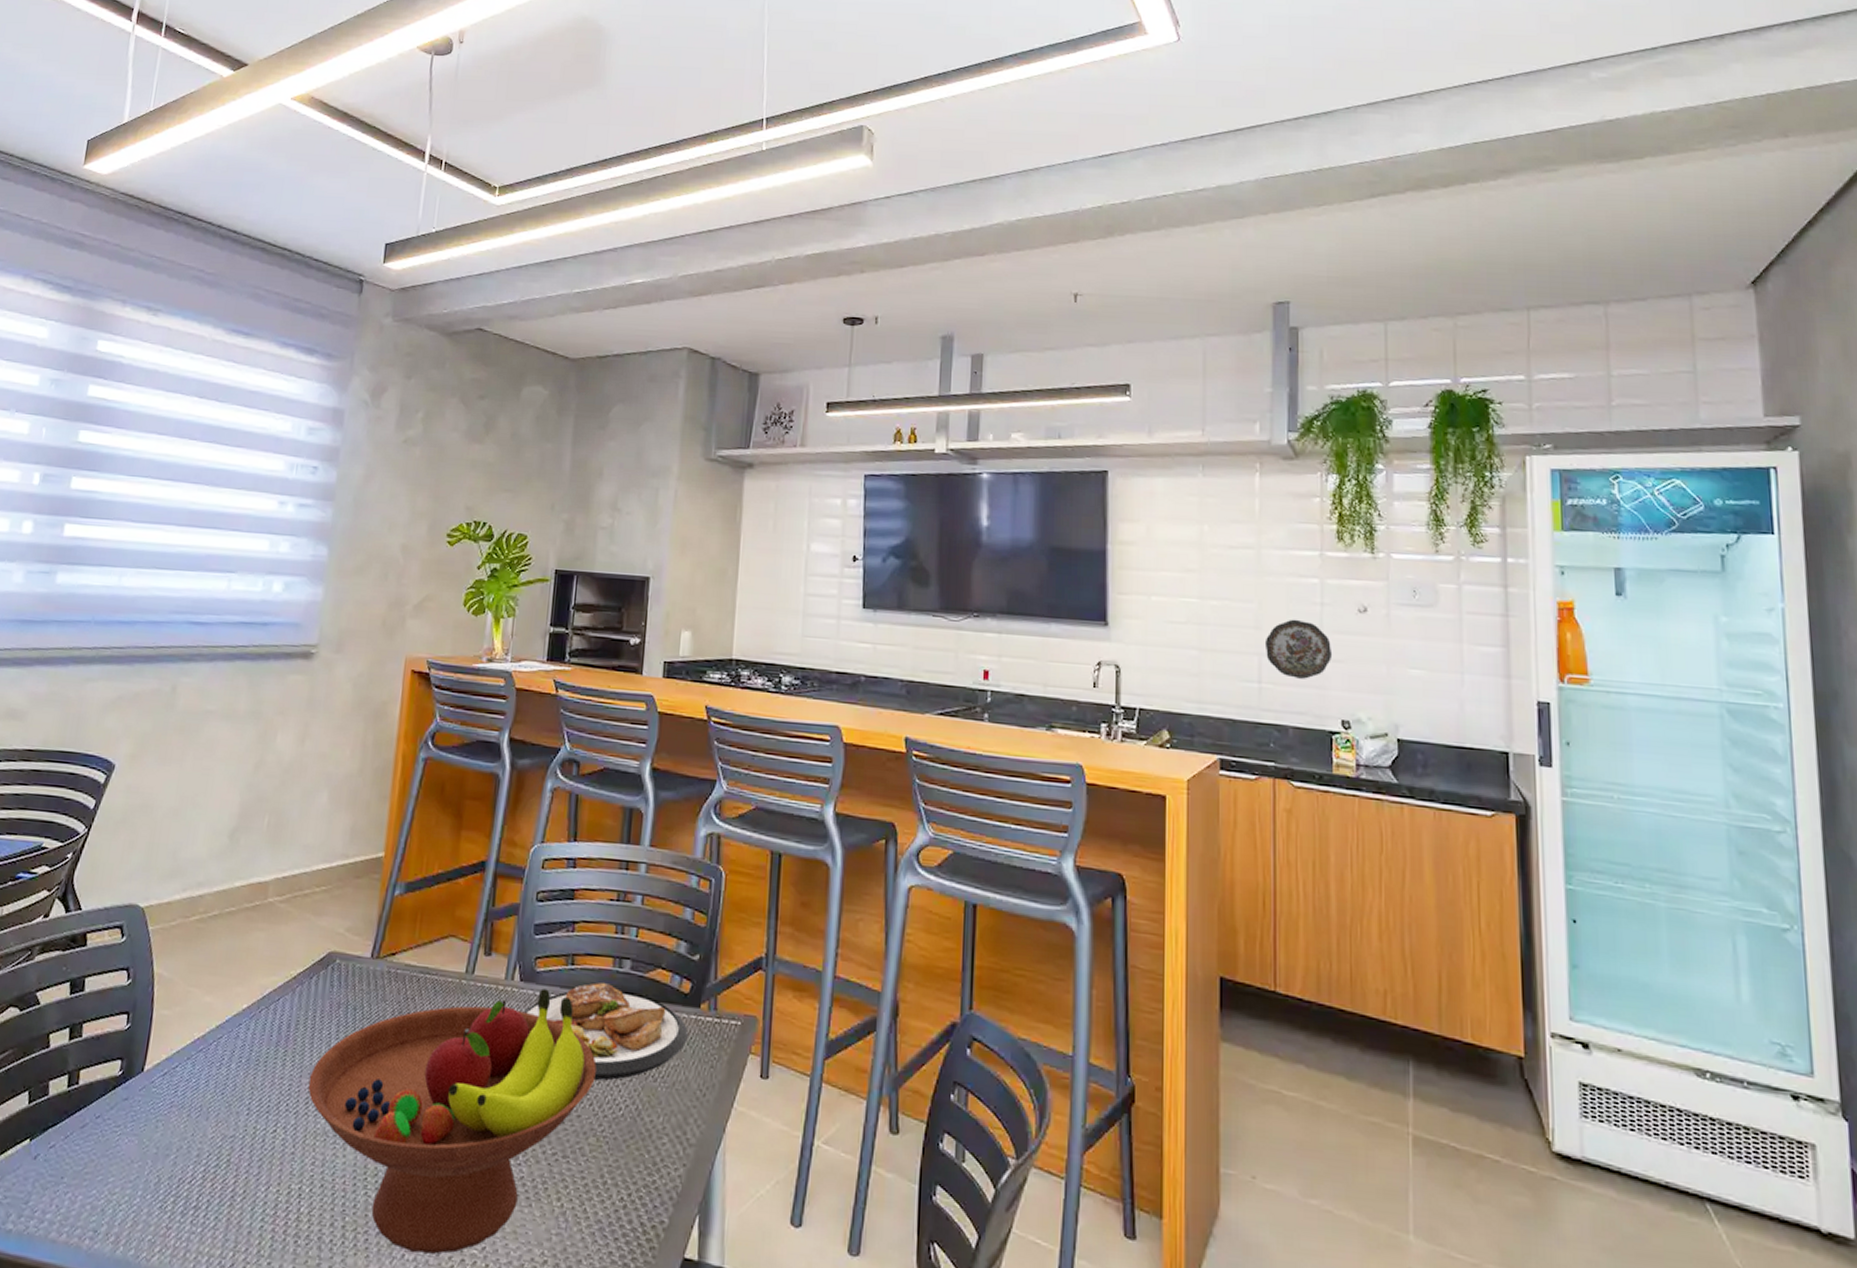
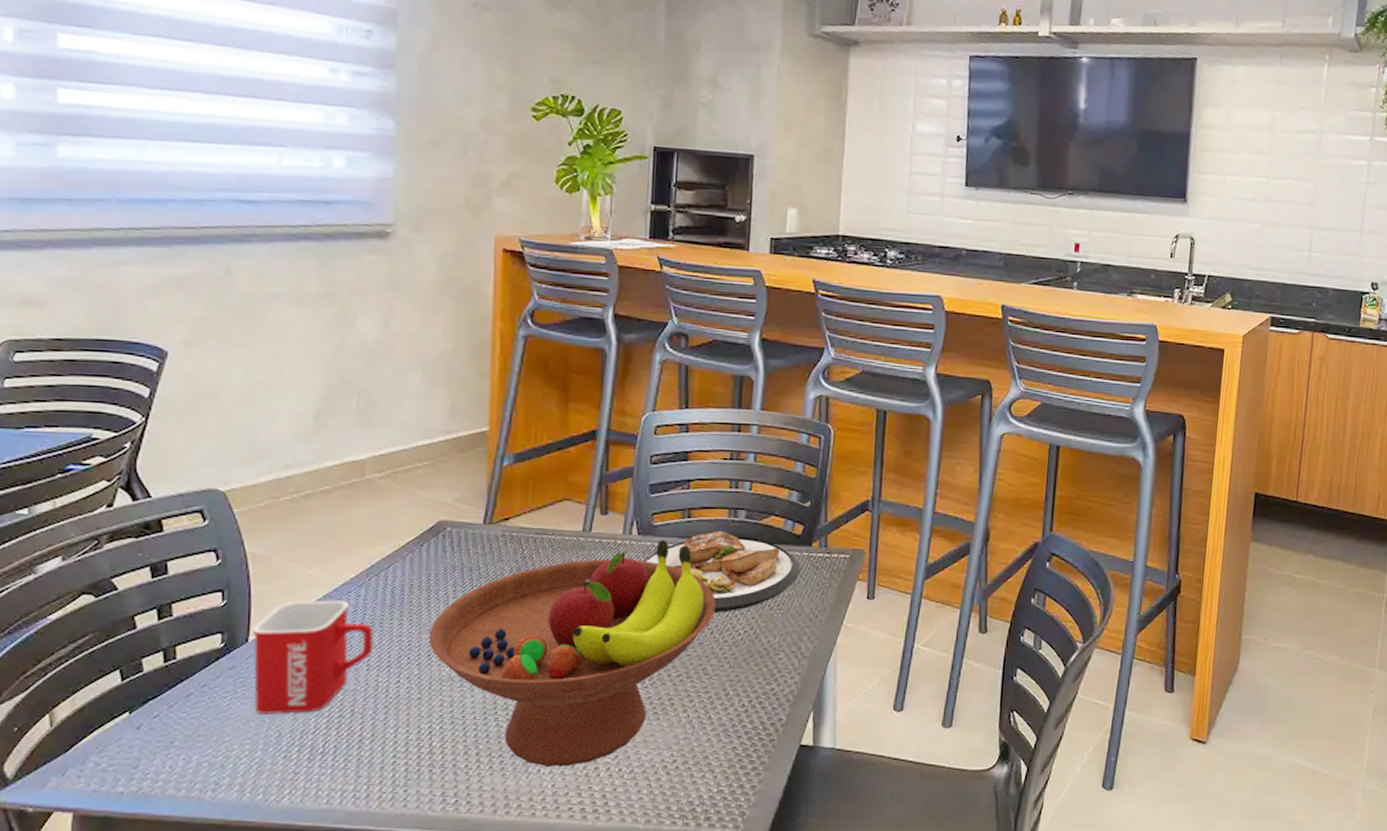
mug: none [140,1030,258,1158] -> present [251,600,373,714]
decorative plate: present [1264,619,1333,679] -> none [1317,196,1371,248]

